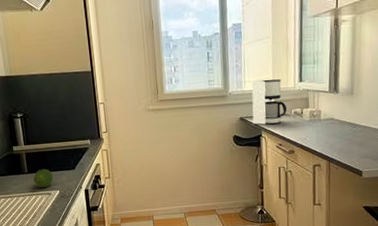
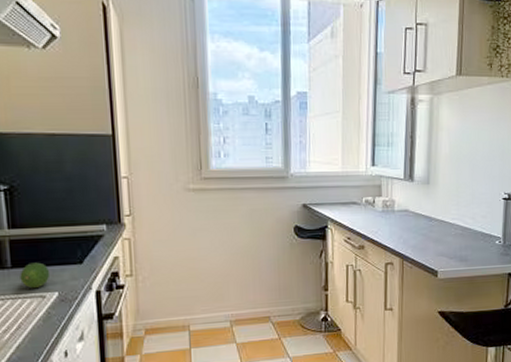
coffee maker: present [251,79,287,125] -> none [317,160,358,214]

